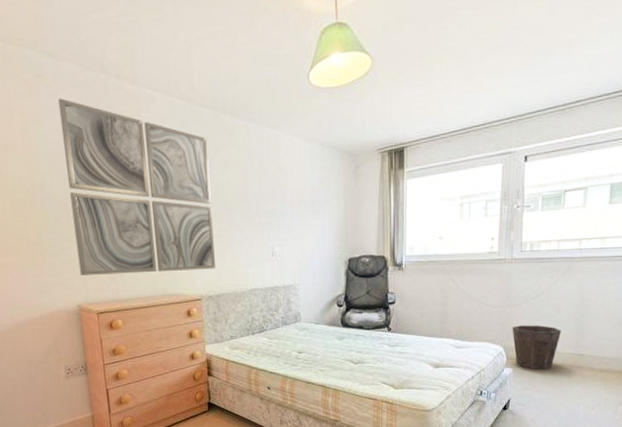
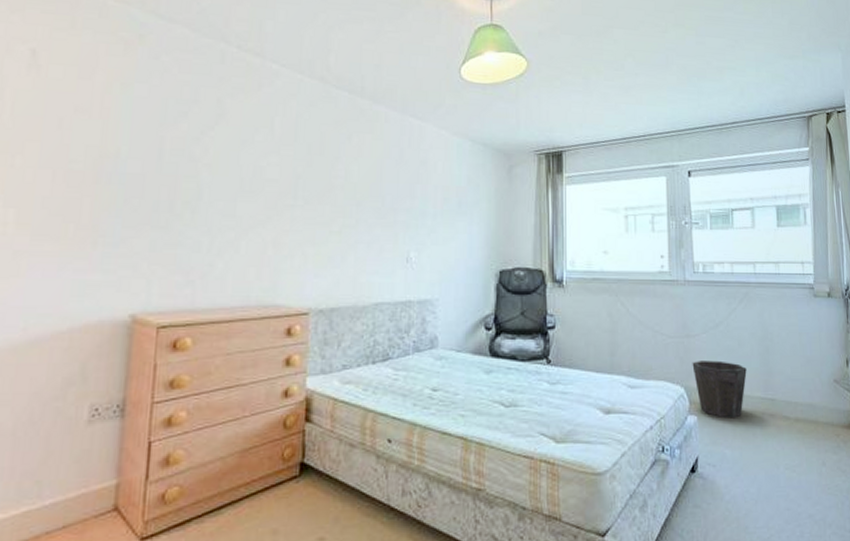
wall art: present [58,98,215,275] -> none [143,62,339,276]

